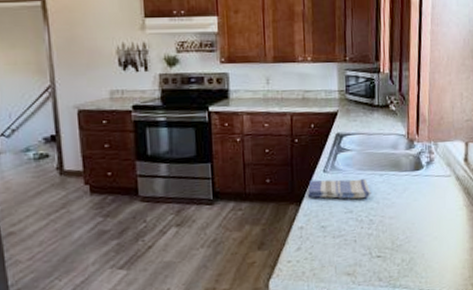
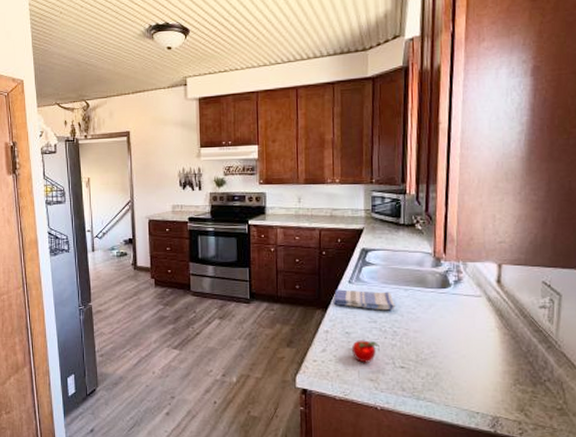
apple: none [328,232,356,257] -> present [352,340,380,363]

